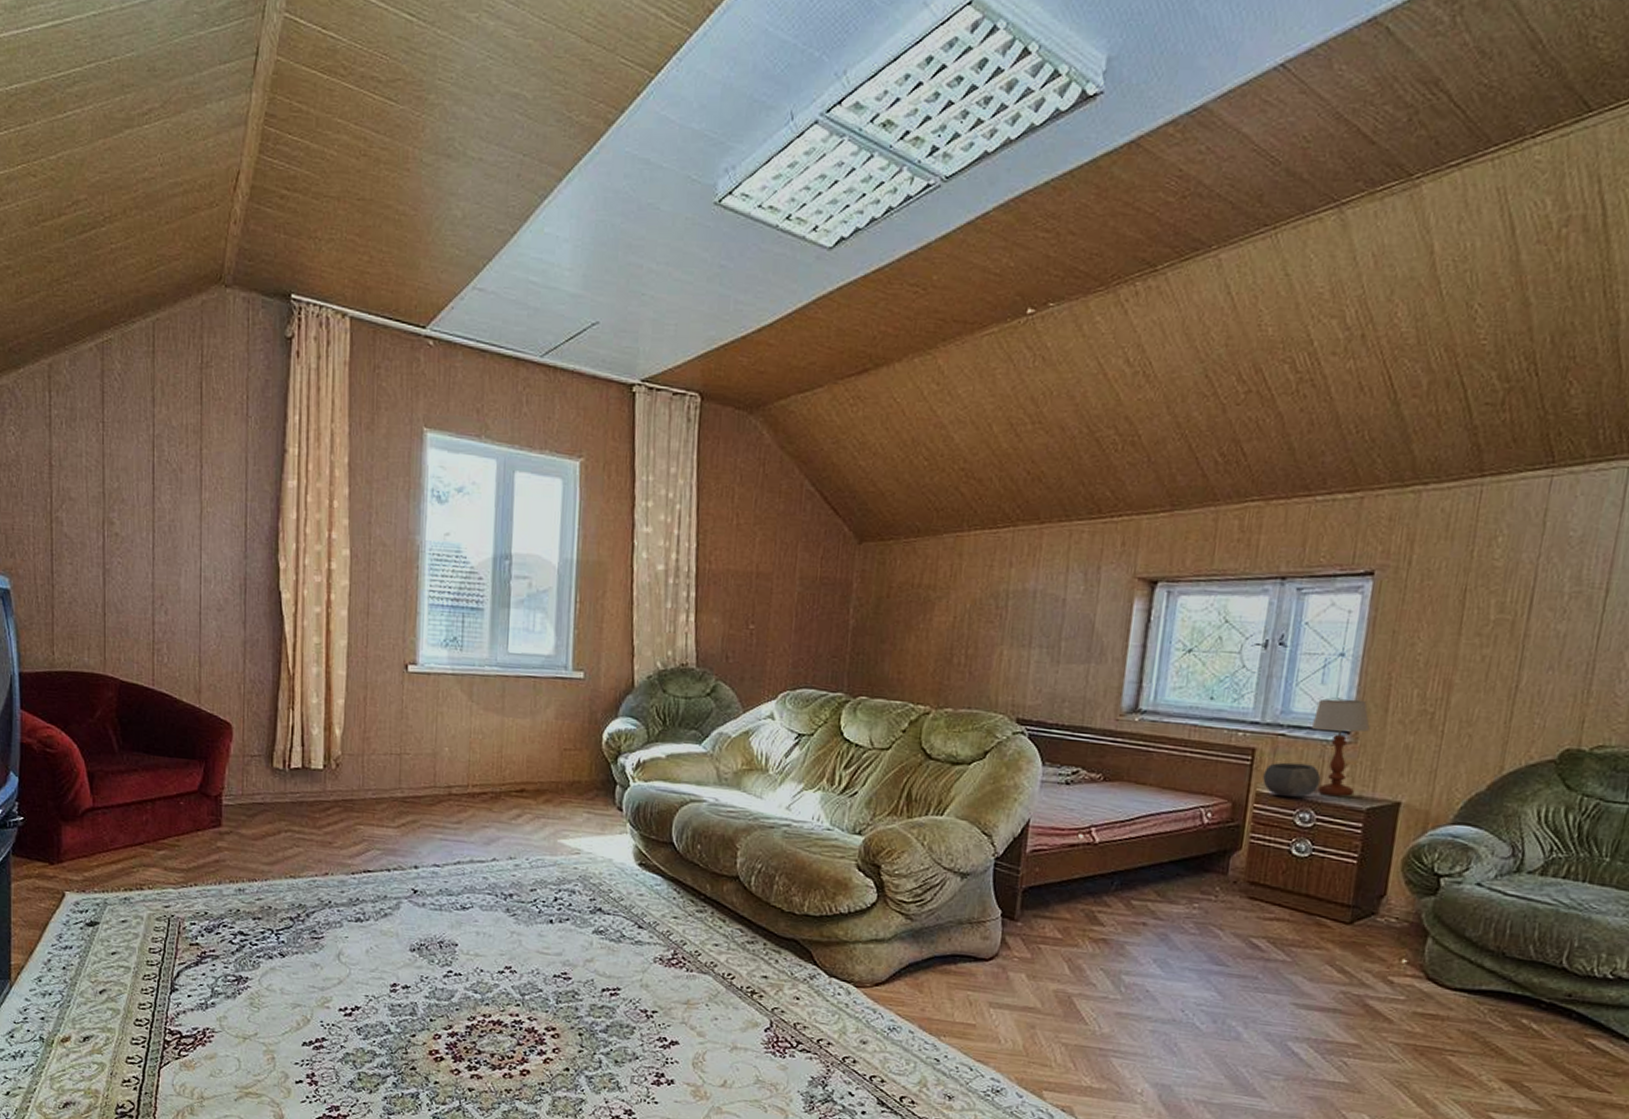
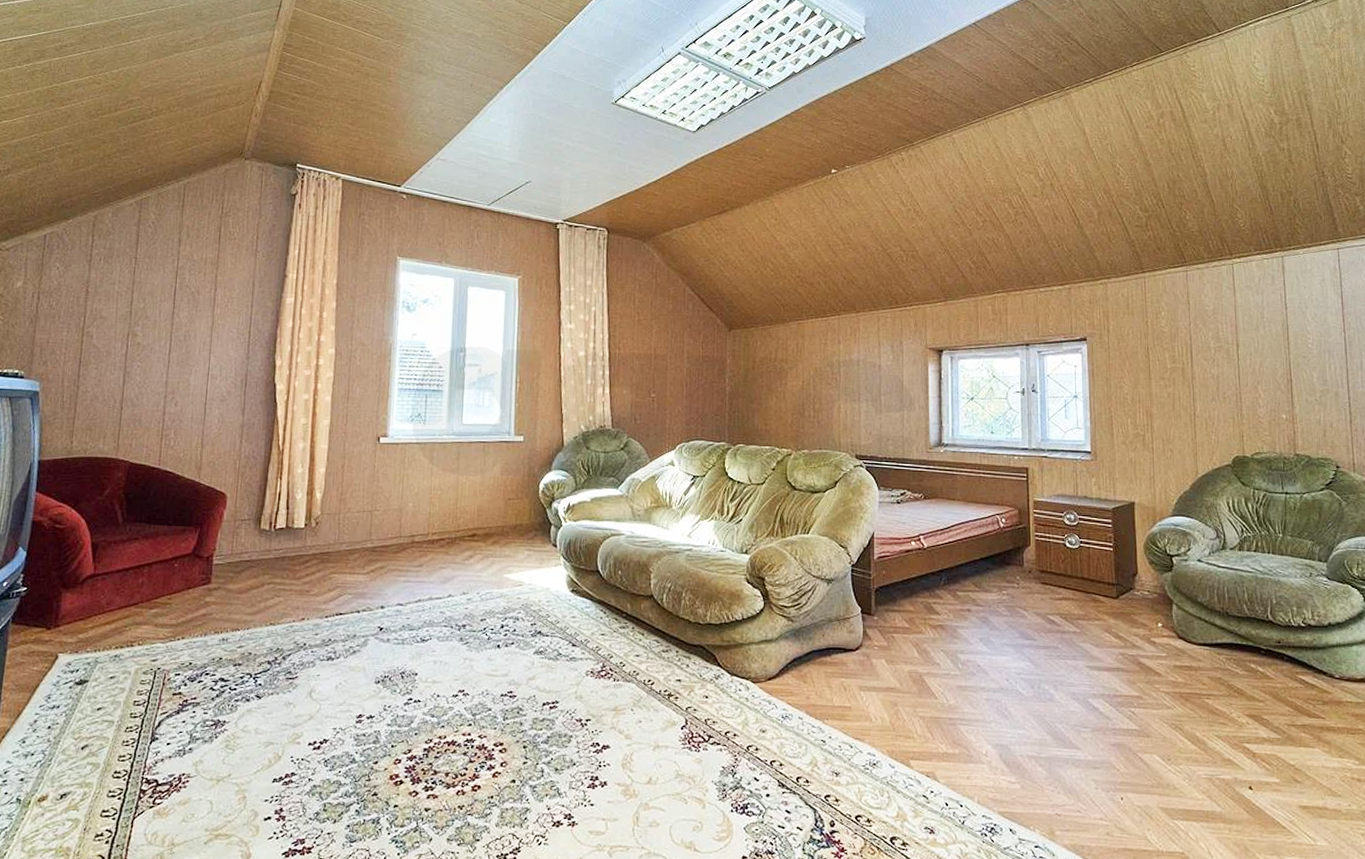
bowl: present [1262,762,1321,798] -> none [1037,477,1077,504]
table lamp: present [1312,699,1370,798] -> none [1064,428,1103,501]

